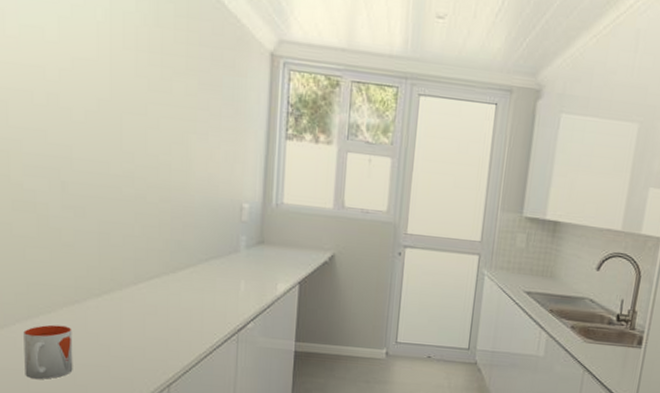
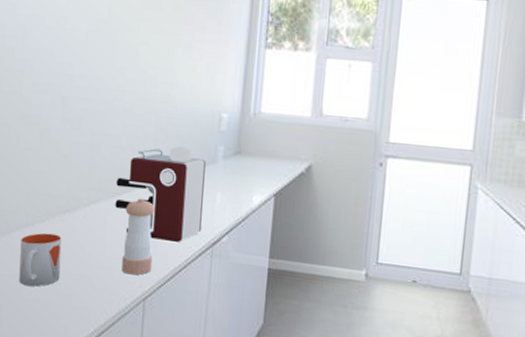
coffee maker: none [131,234,227,331] -> present [115,145,206,243]
pepper shaker: none [142,287,176,363] -> present [121,198,155,275]

